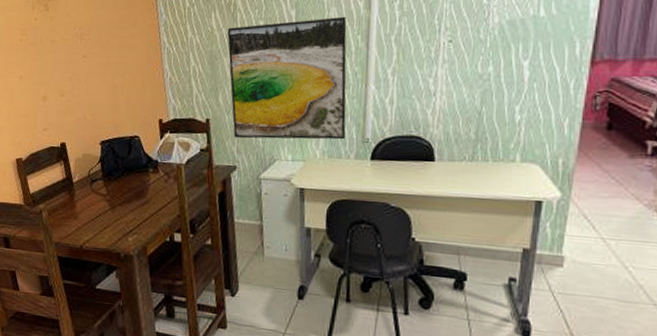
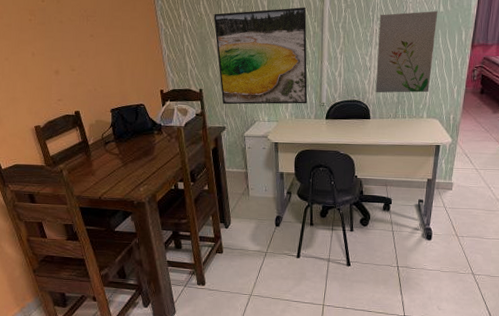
wall art: none [443,15,537,127] -> present [375,10,438,93]

